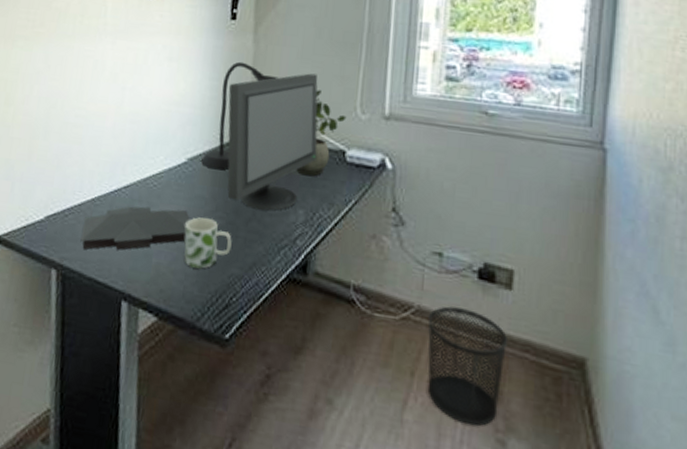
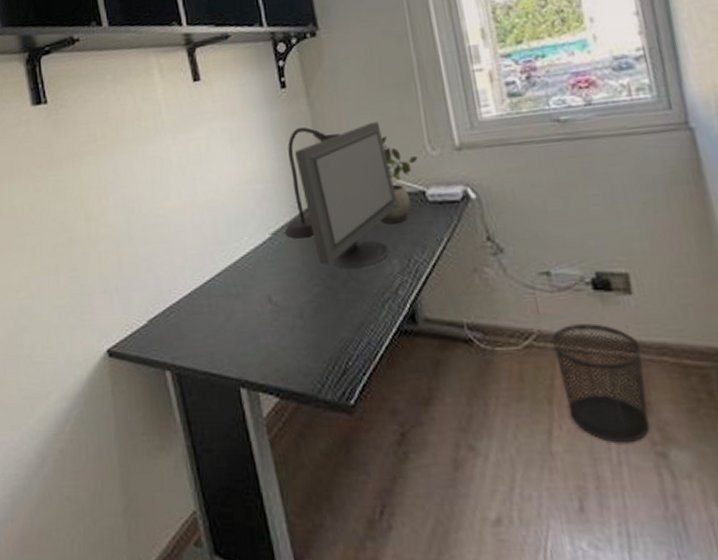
papers: present [80,206,190,250] -> none [185,285,289,344]
mug: present [184,217,232,269] -> none [284,288,335,340]

